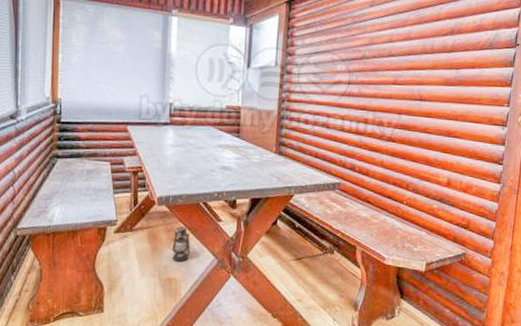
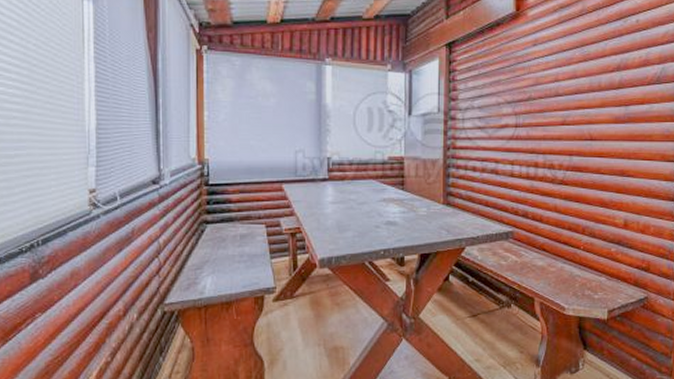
lantern: present [168,225,191,263] -> none [333,288,357,329]

